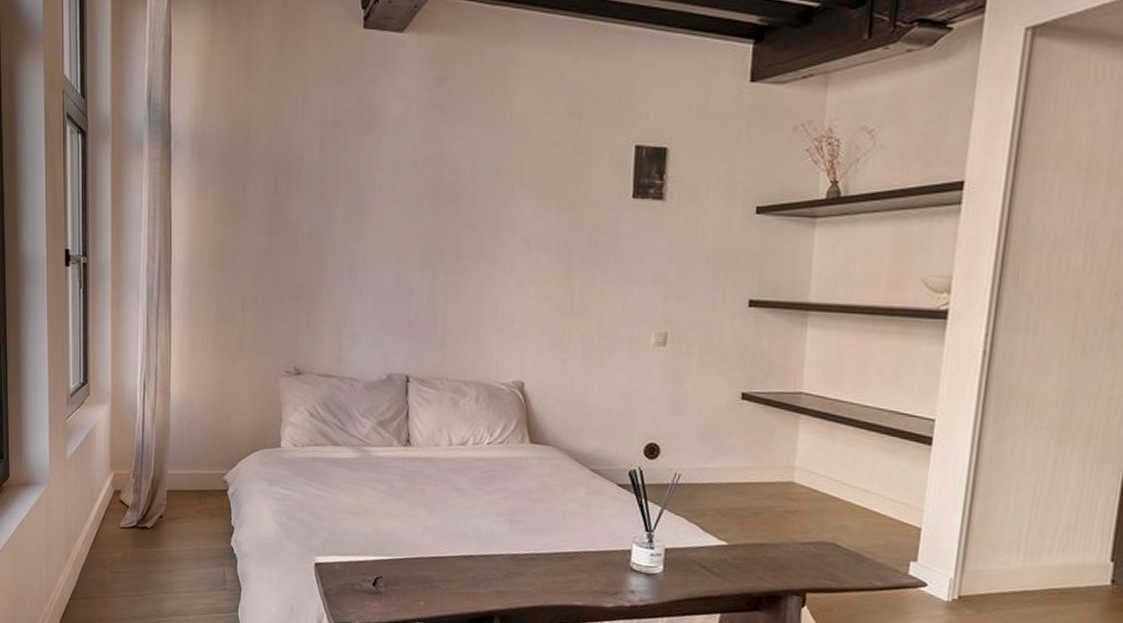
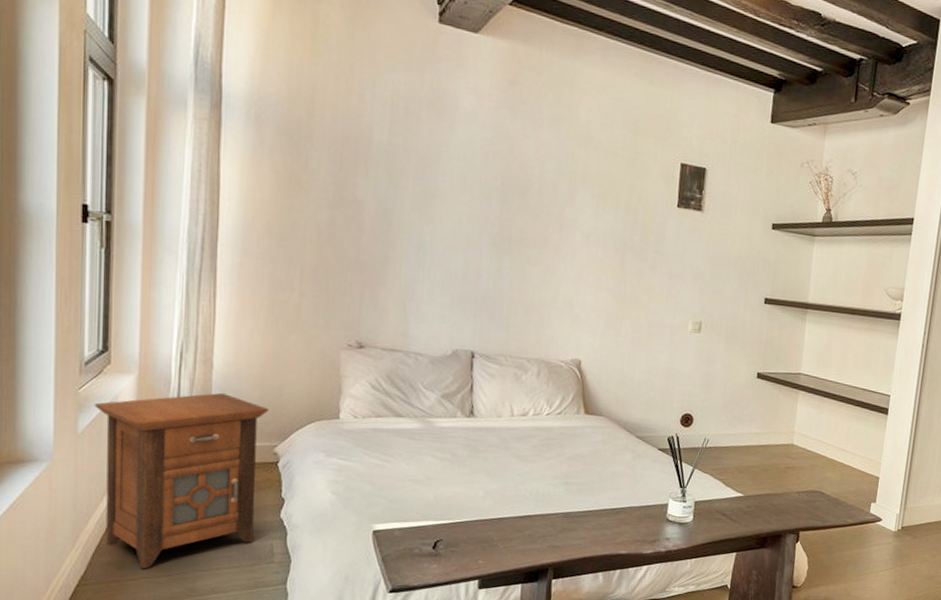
nightstand: none [78,421,218,588] -> present [94,392,268,569]

